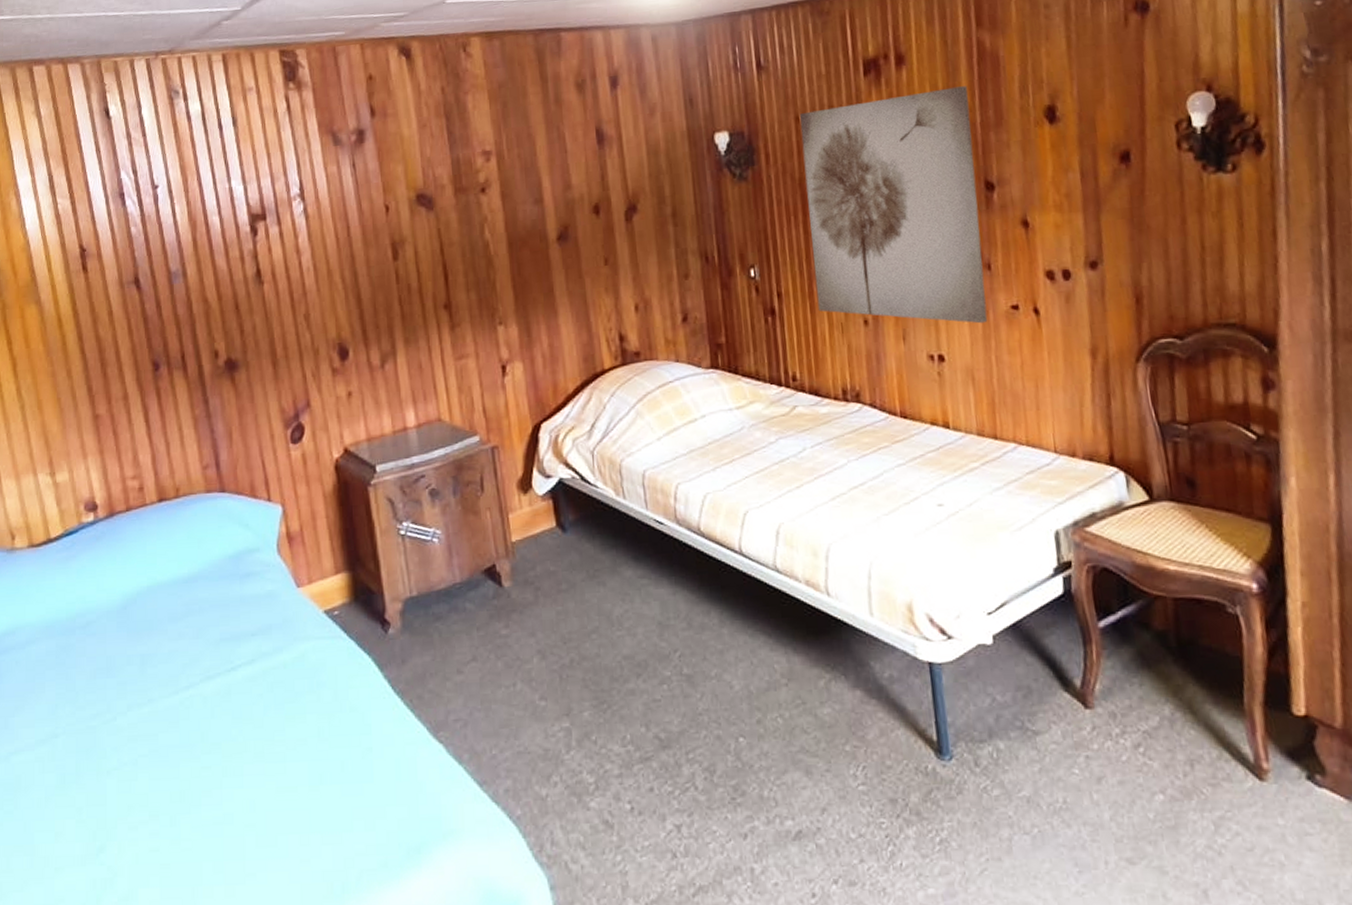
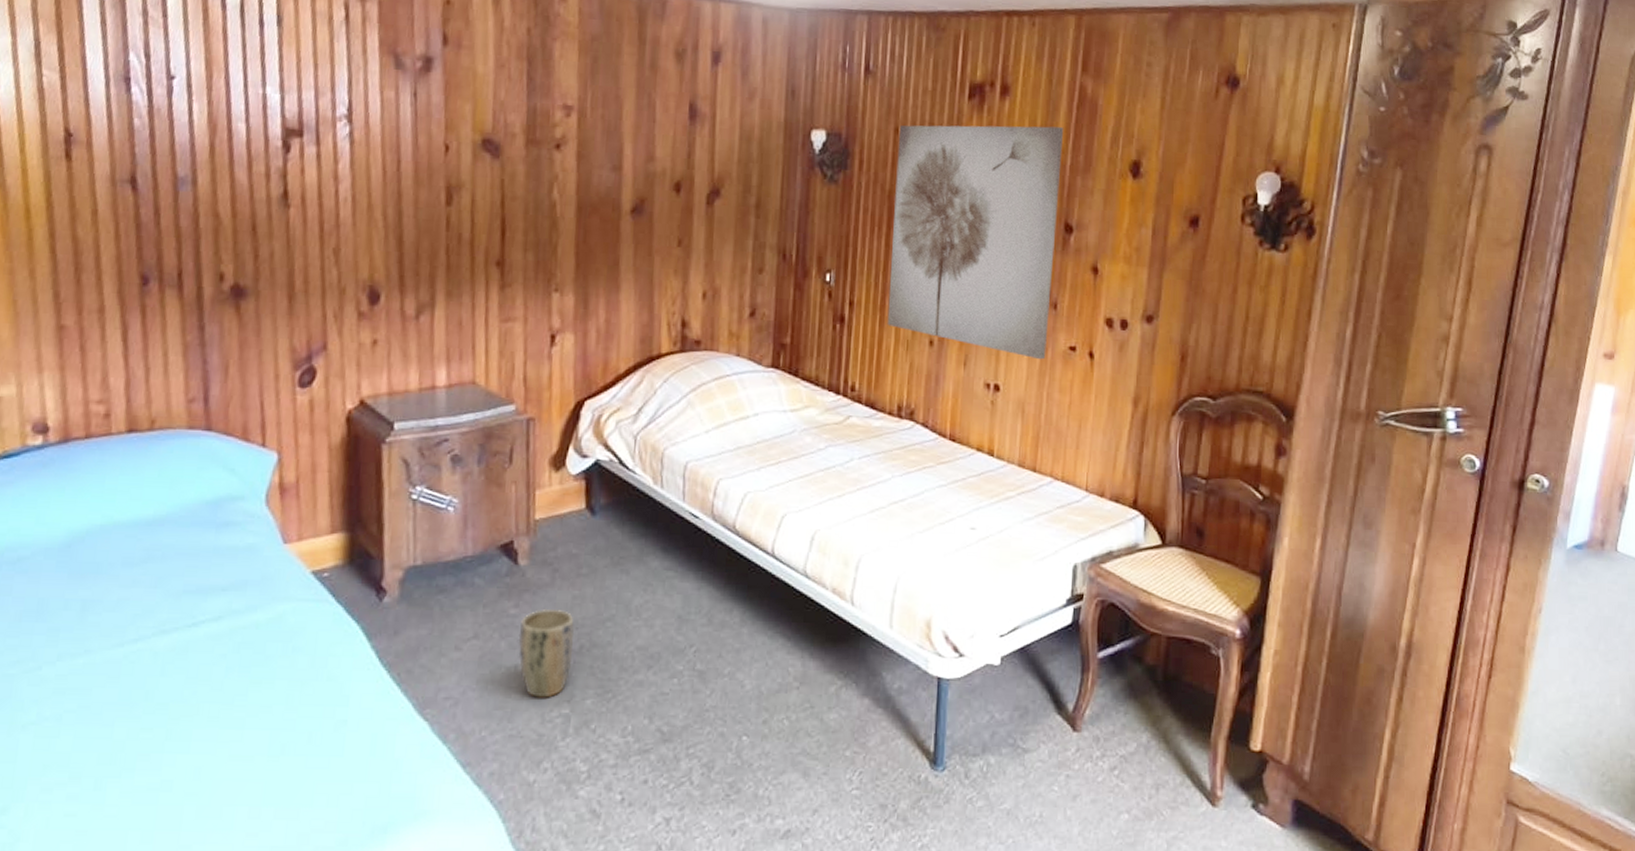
plant pot: none [512,626,565,714] -> present [518,608,575,698]

